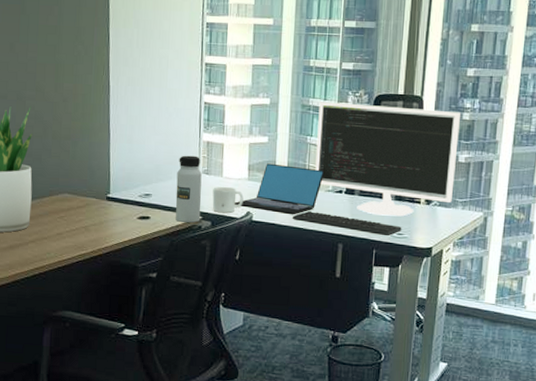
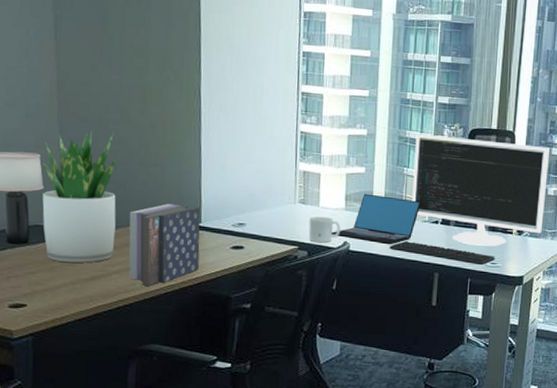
books: none [44,175,109,255] -> present [129,204,201,286]
water bottle: present [175,155,202,223] -> none [270,184,298,253]

